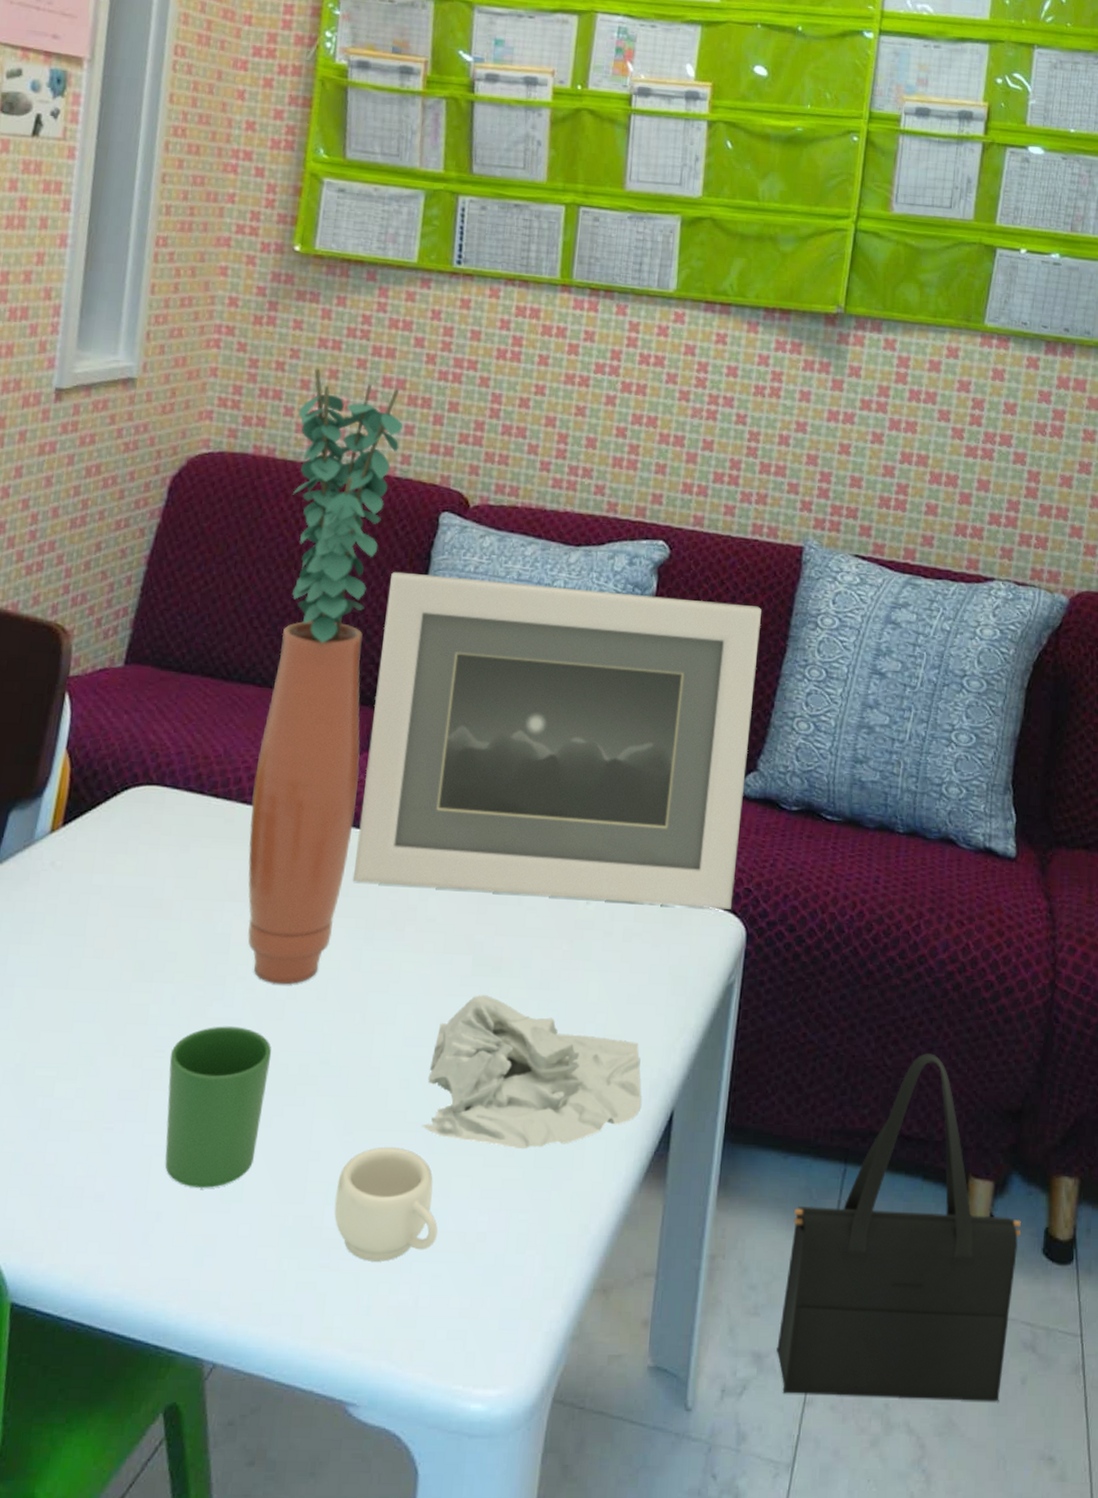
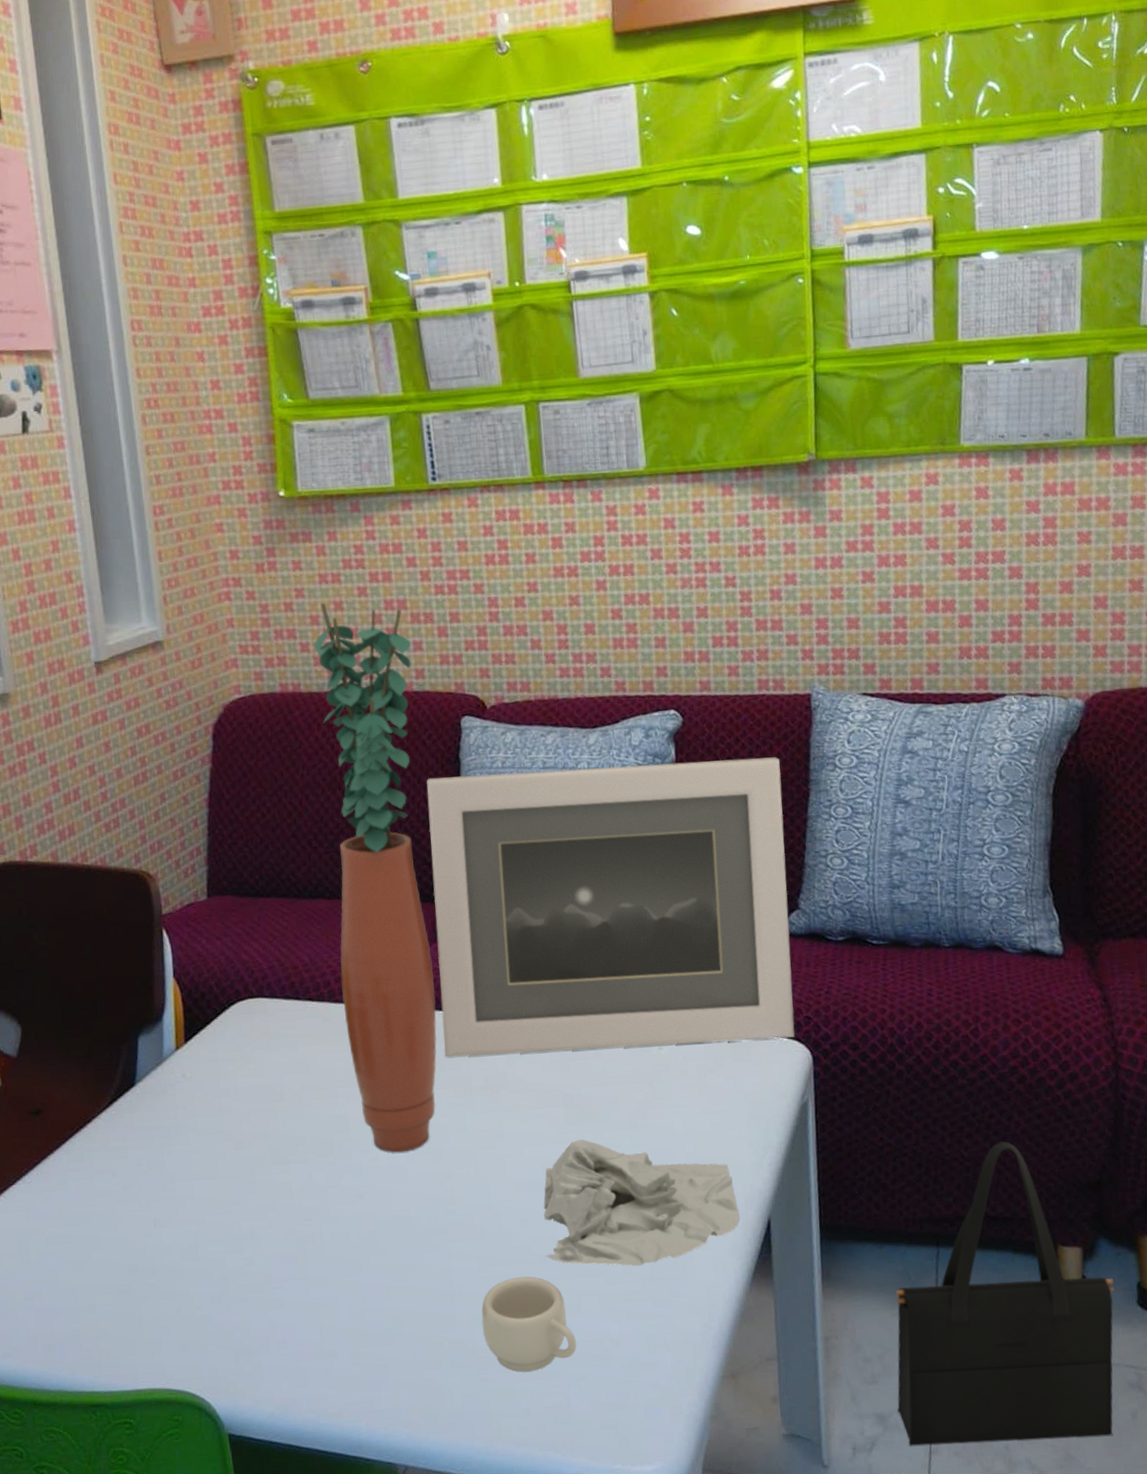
mug: present [165,1026,272,1188] -> none [317,1192,406,1328]

